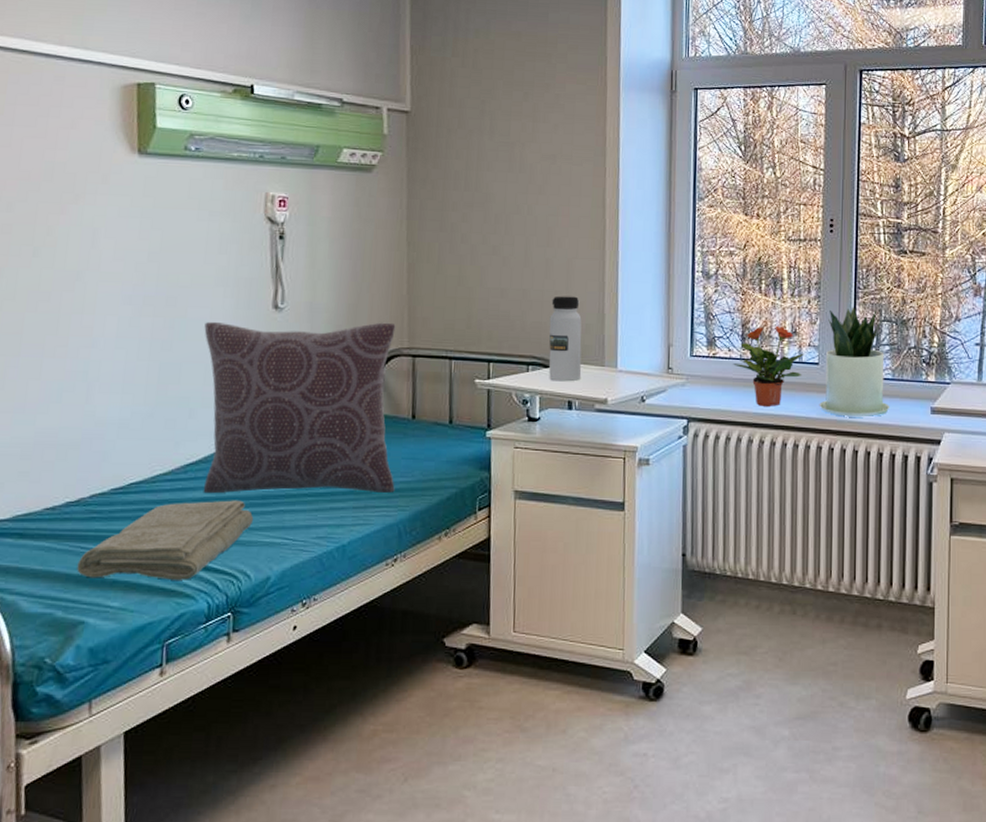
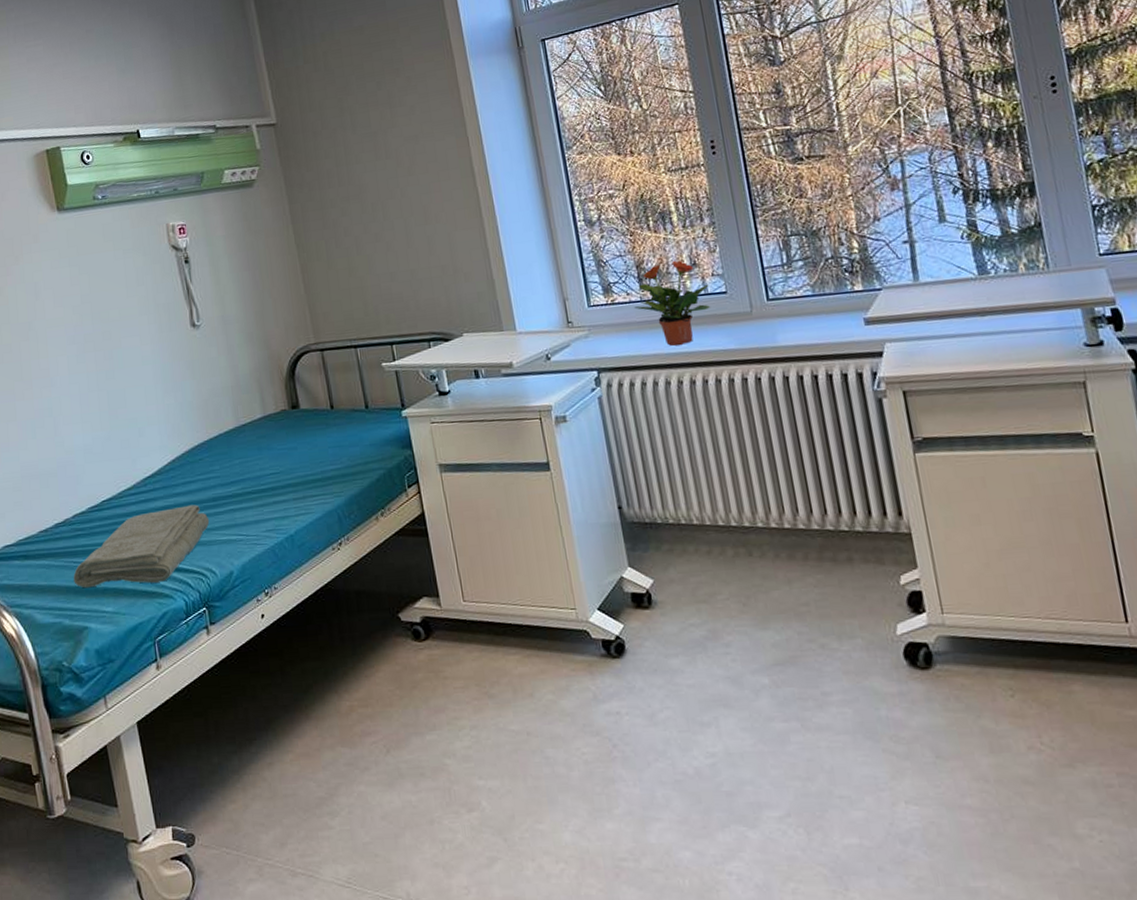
pillow: present [203,321,396,494] -> none [137,322,328,502]
water bottle: present [548,296,582,382] -> none [440,267,483,353]
planter: present [819,306,890,418] -> none [728,225,817,344]

